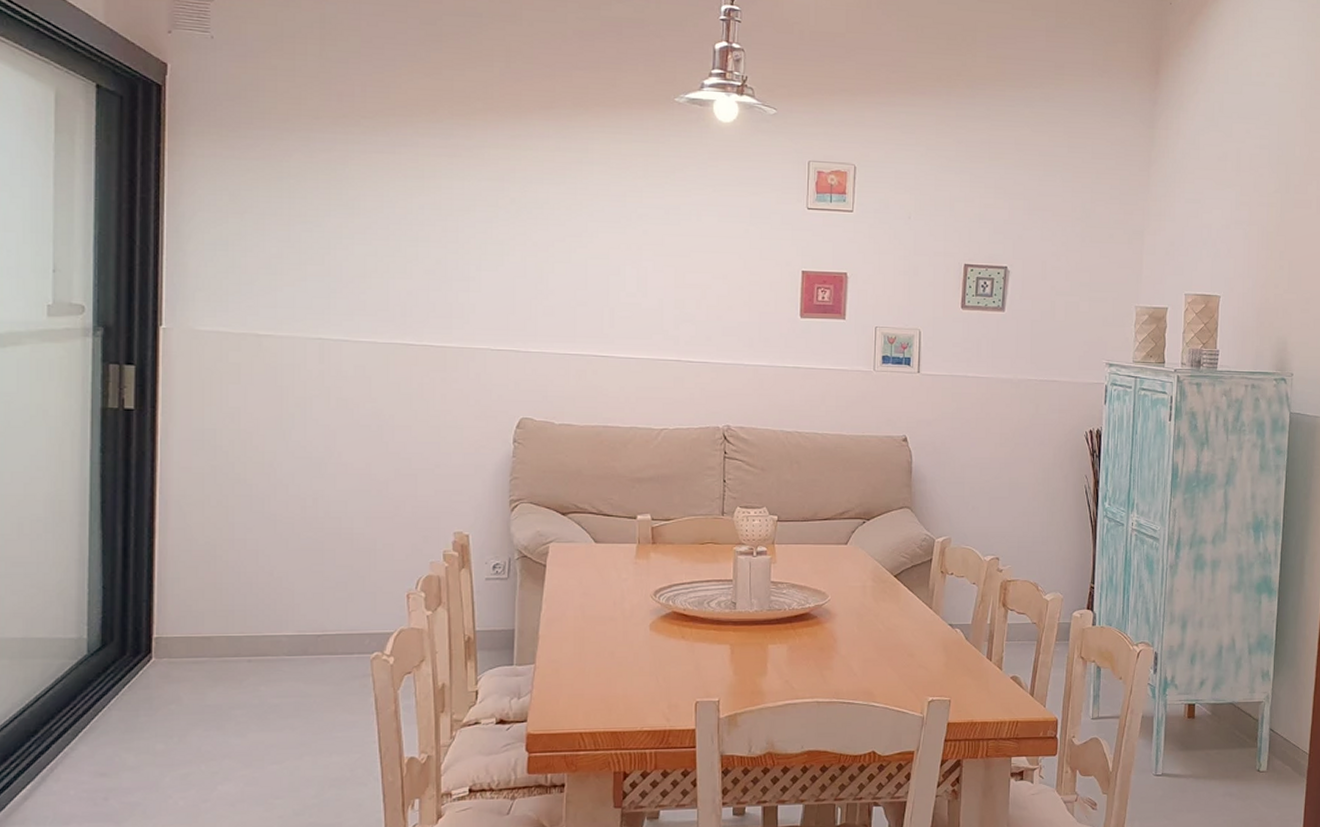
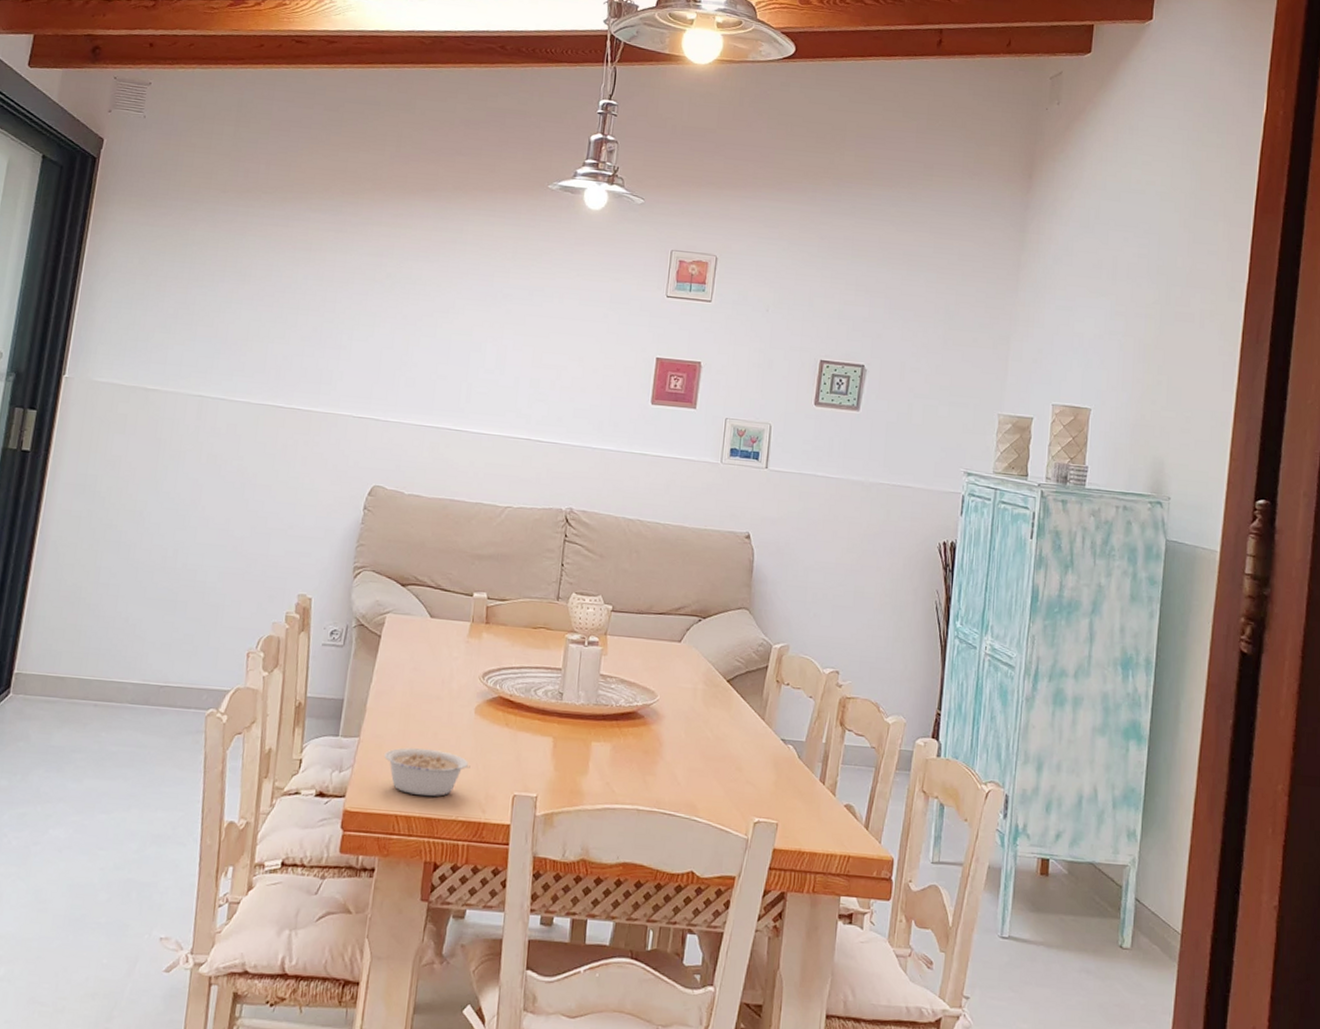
legume: none [562,668,651,713] -> present [384,747,471,797]

